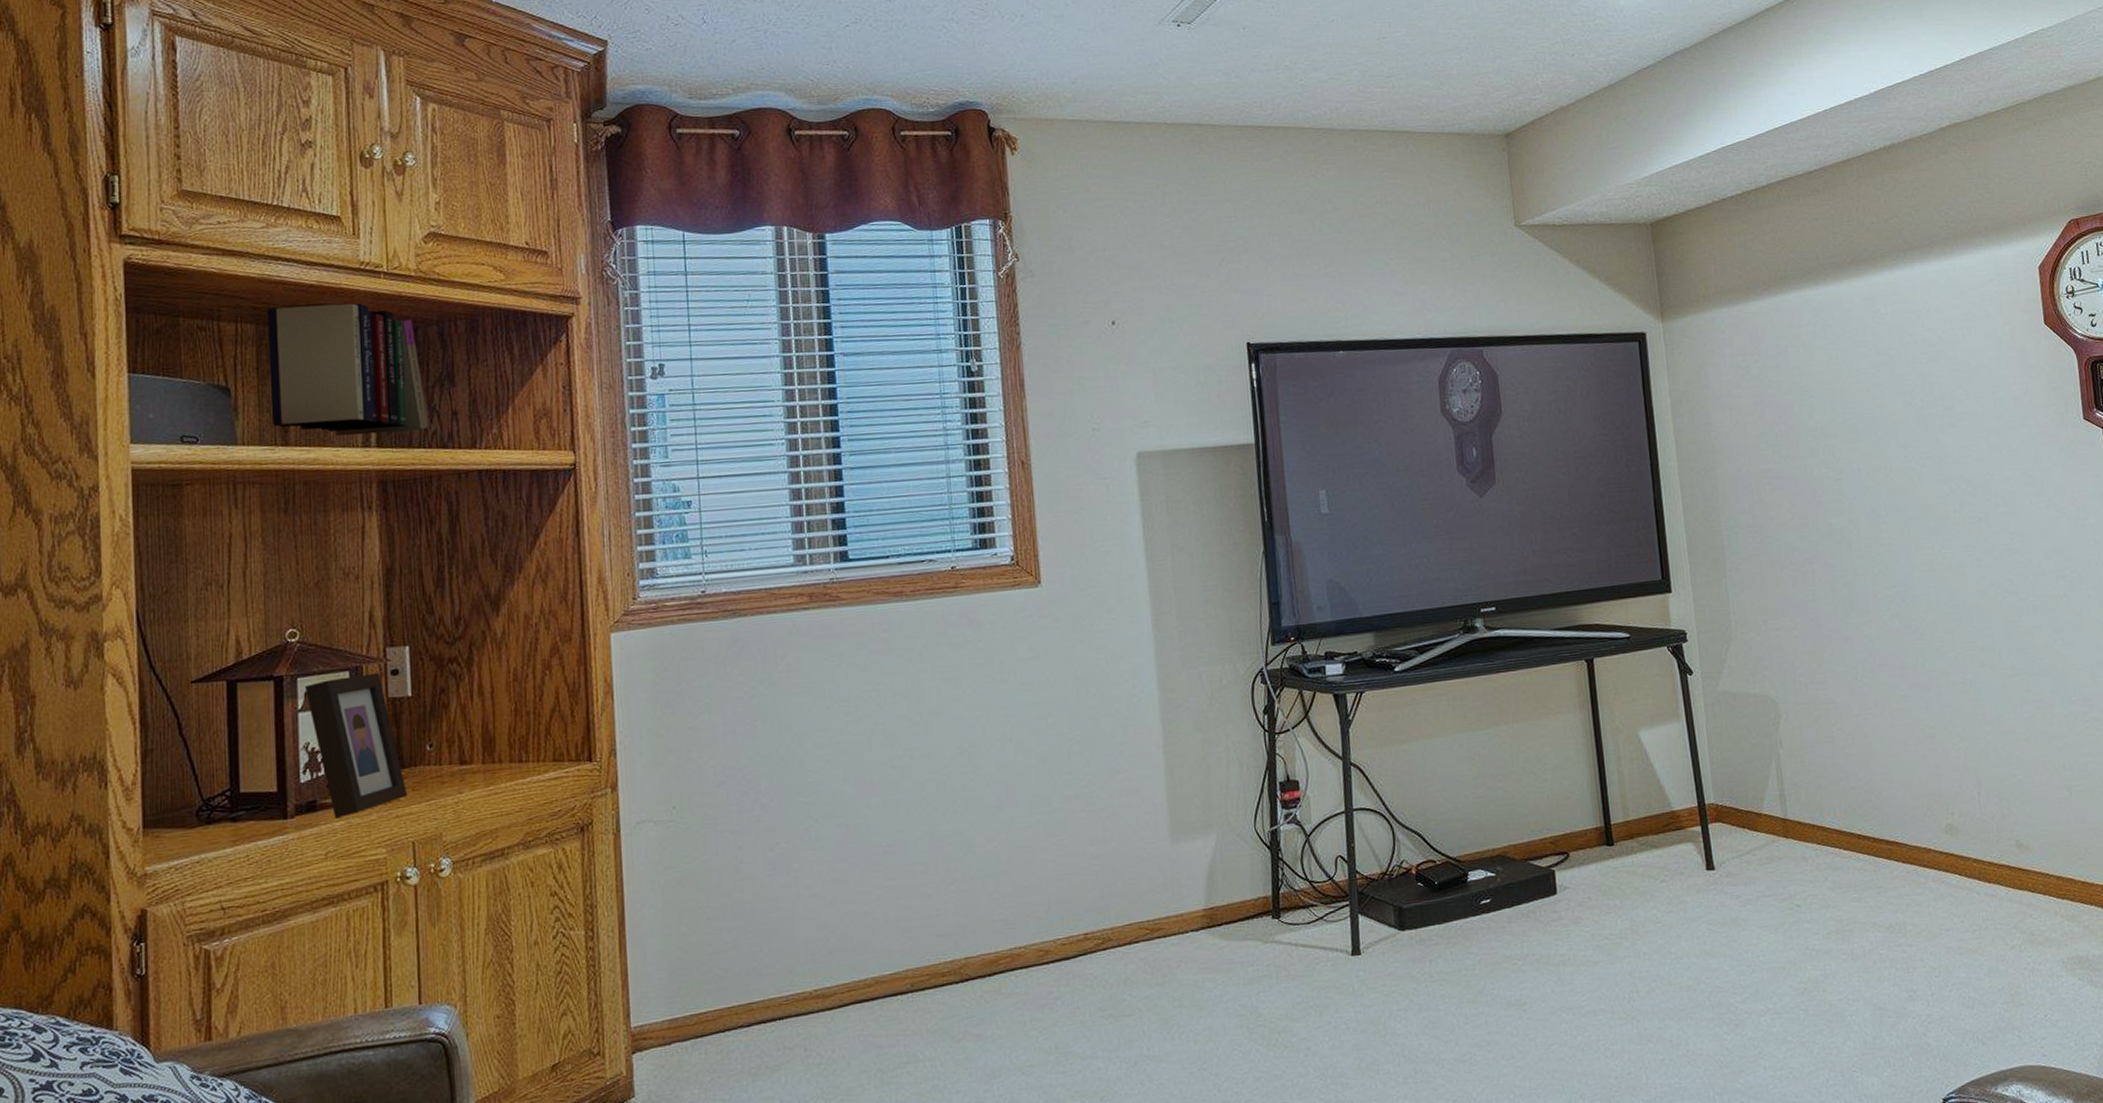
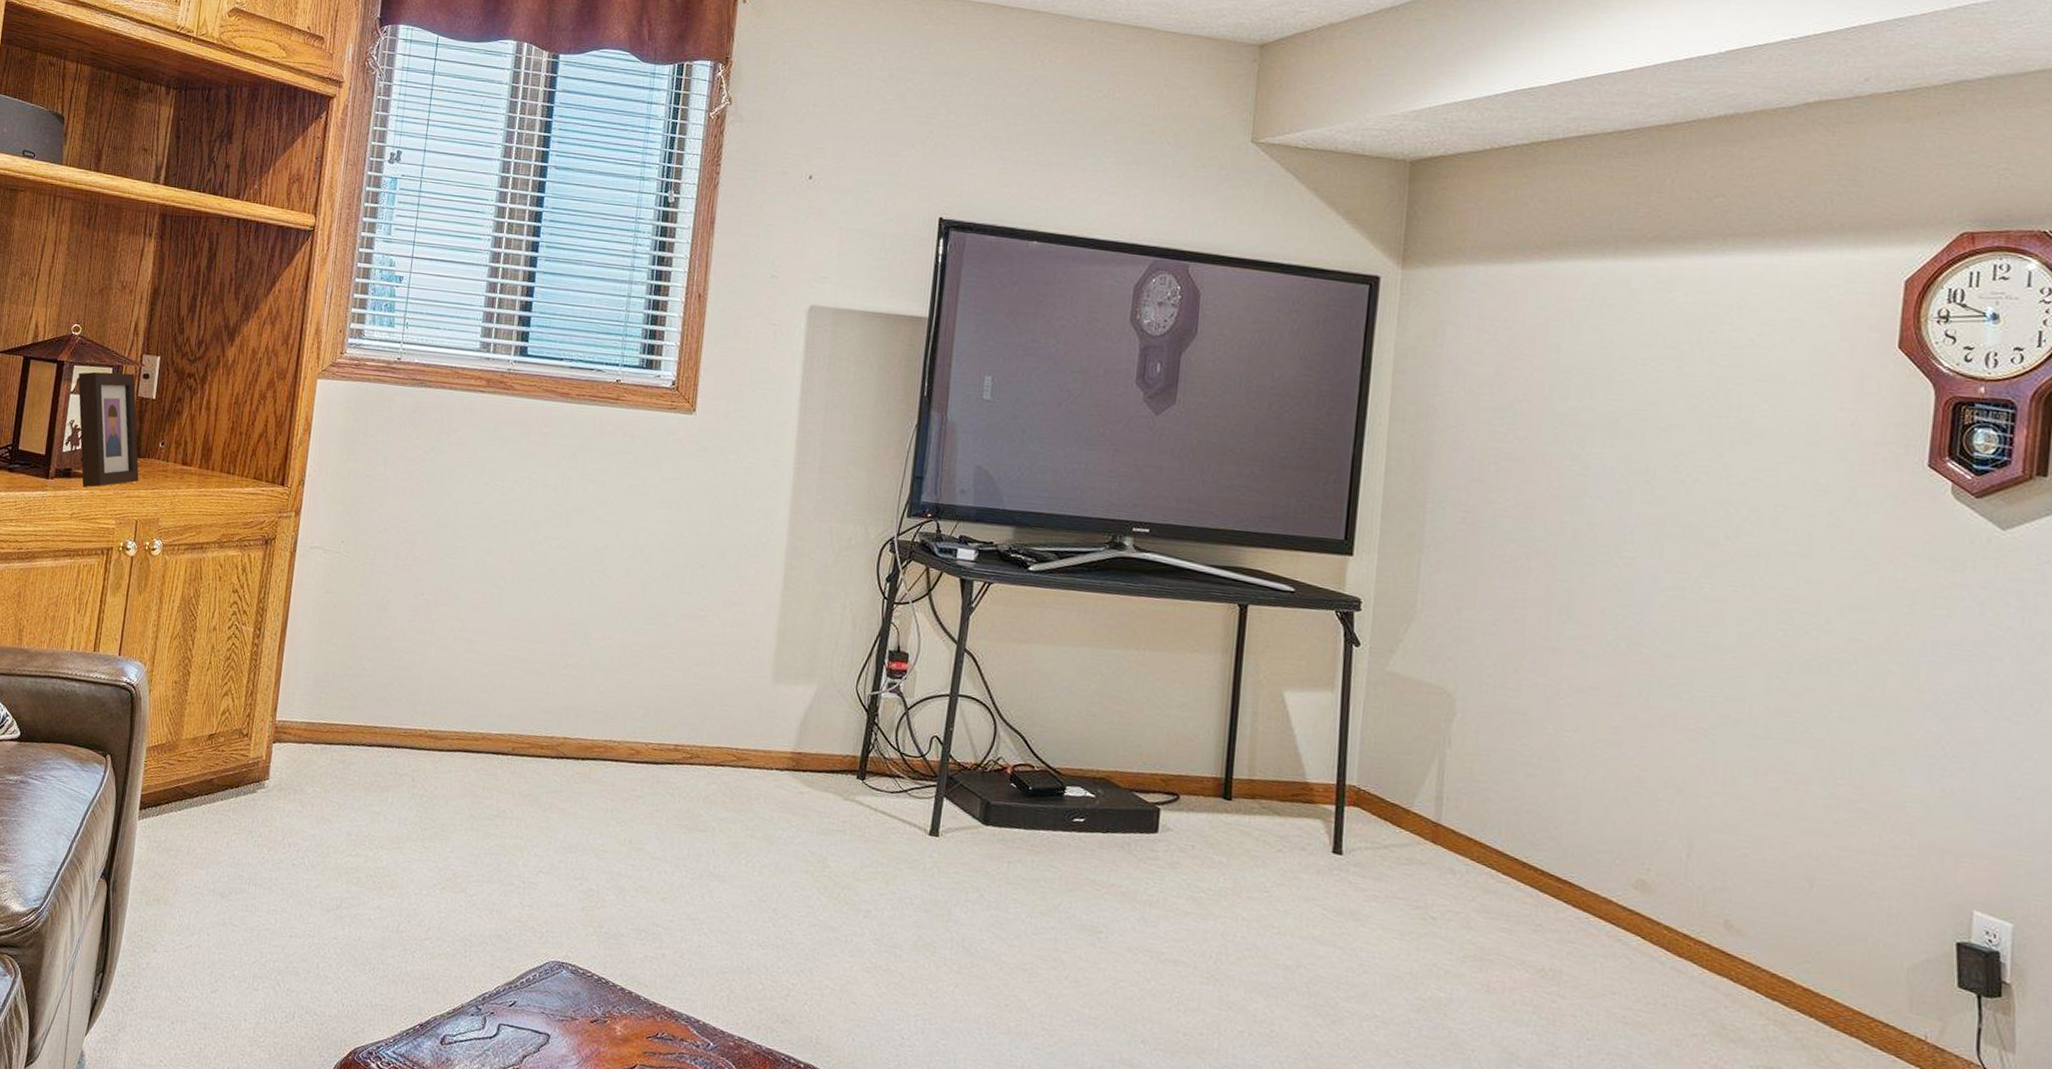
books: present [267,302,428,437] -> none [90,55,209,177]

